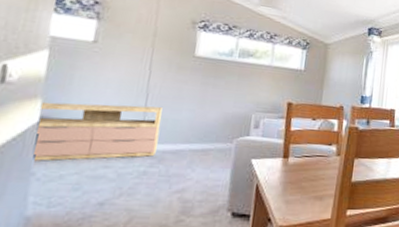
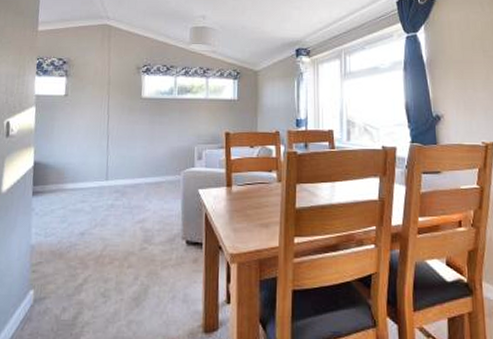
sideboard: present [34,102,162,161] -> none [31,146,121,199]

